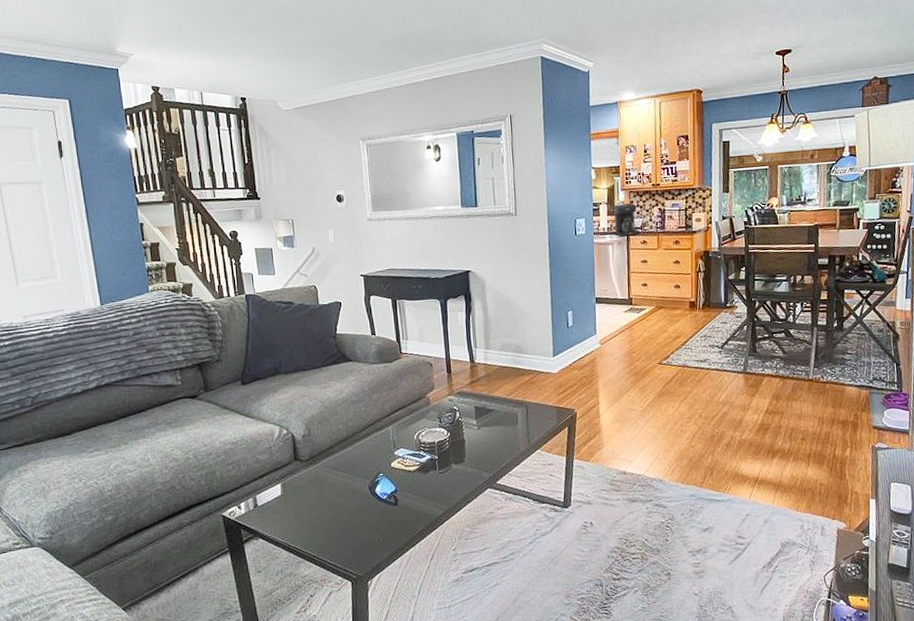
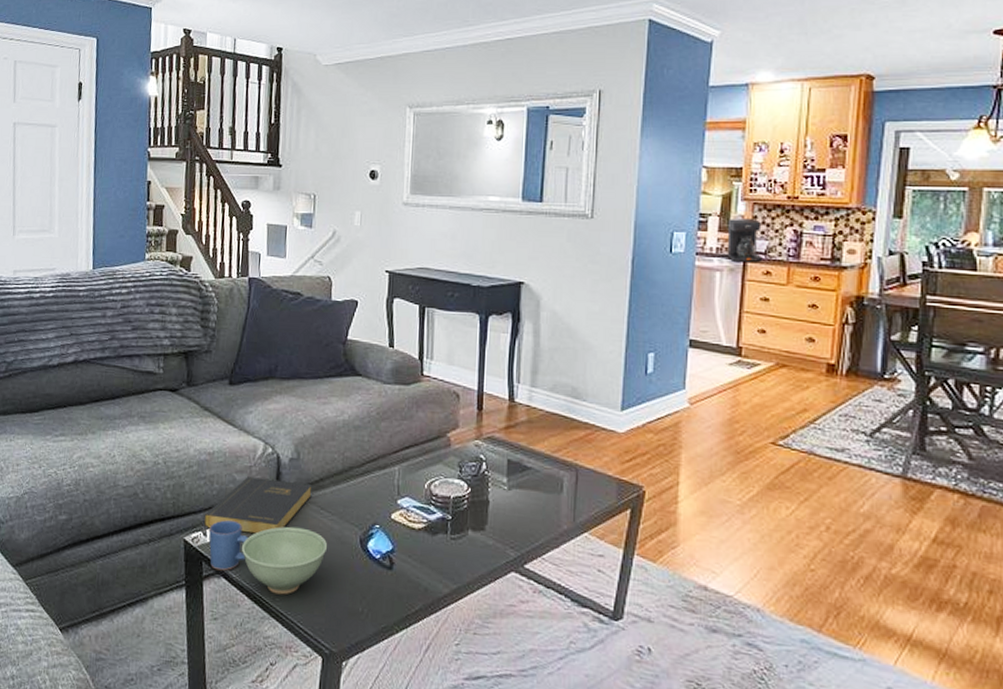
book: none [236,452,325,503] -> present [203,477,313,534]
mug: none [243,492,277,534] -> present [209,519,248,571]
bowl: none [272,487,344,542] -> present [241,526,328,595]

